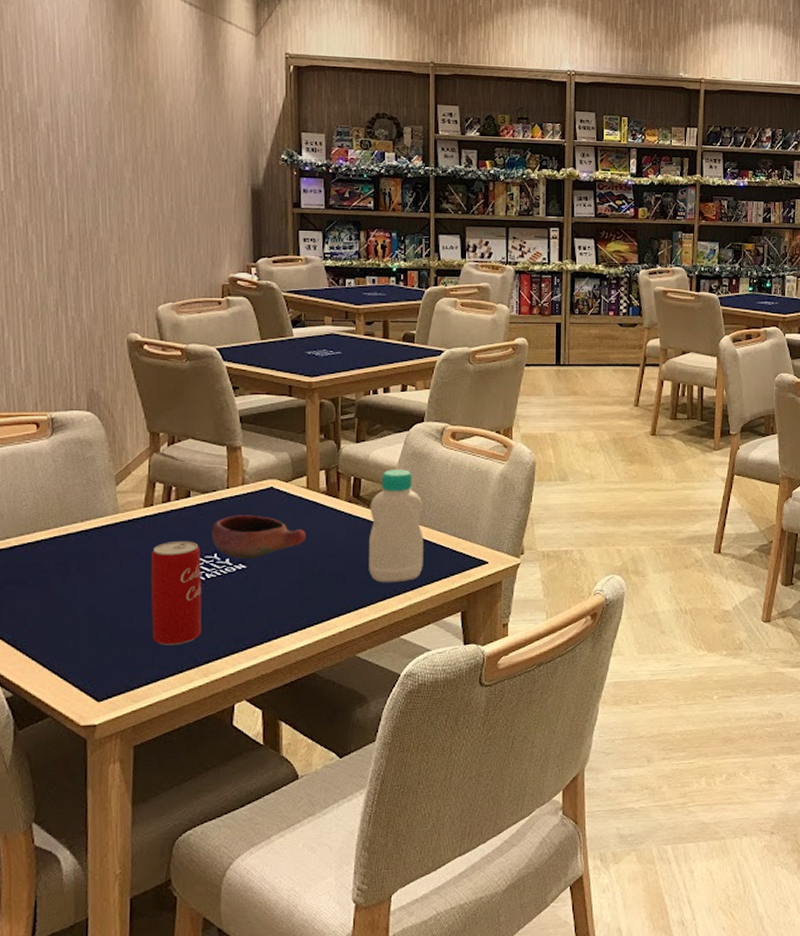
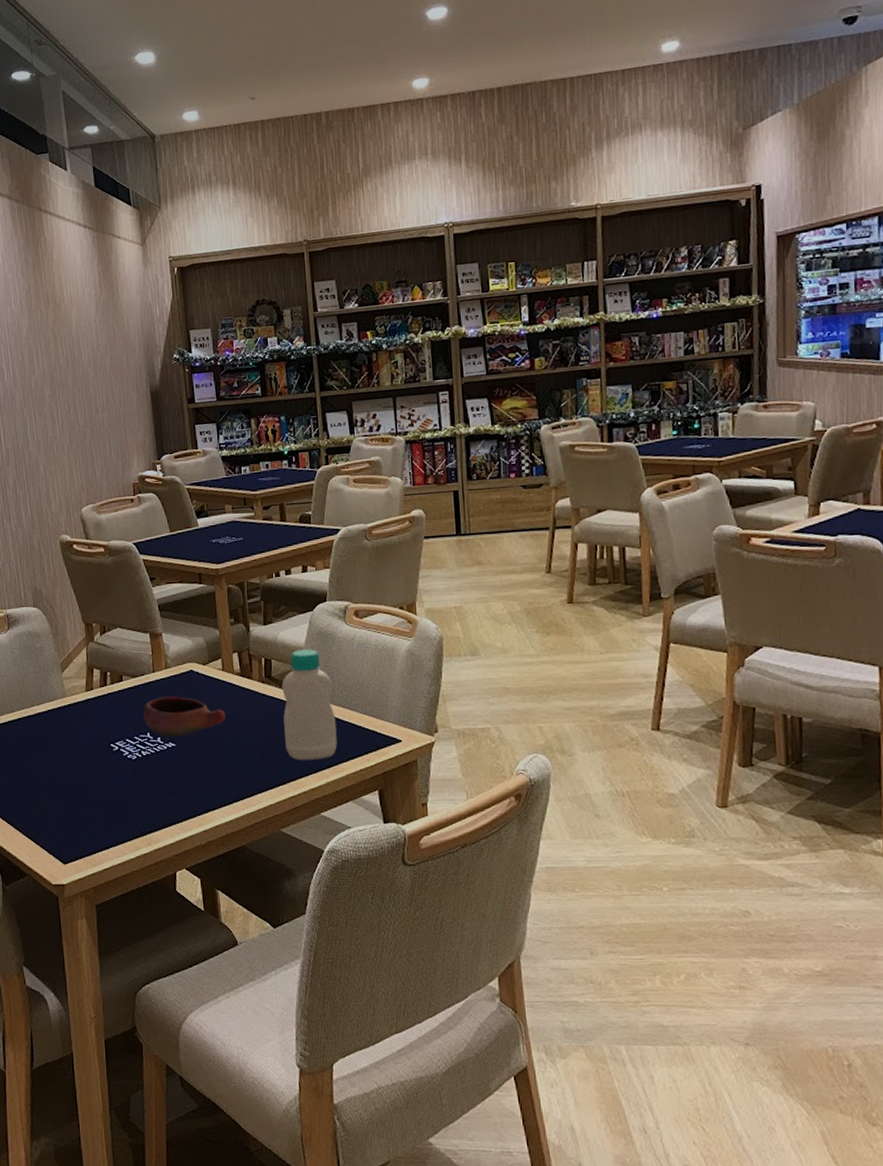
beverage can: present [151,540,202,645] -> none [96,720,142,816]

